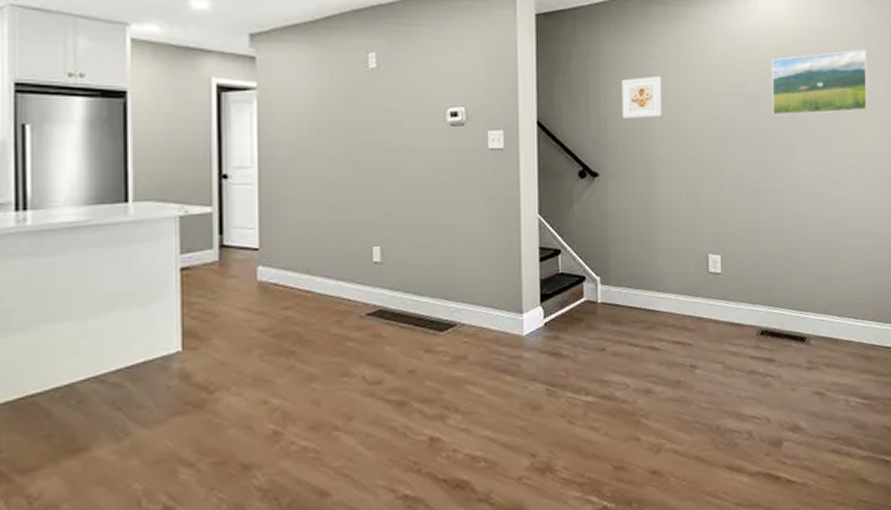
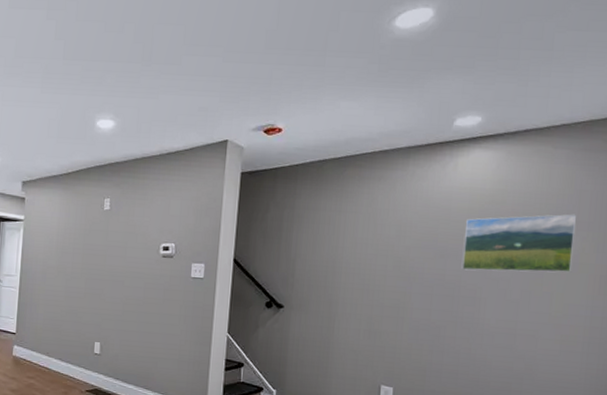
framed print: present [622,75,662,118] -> none [310,228,351,263]

